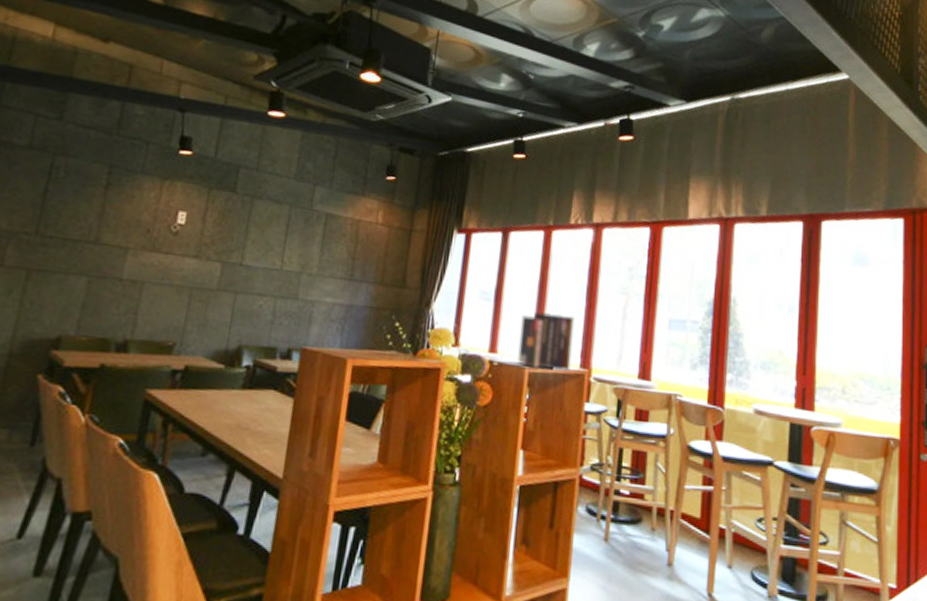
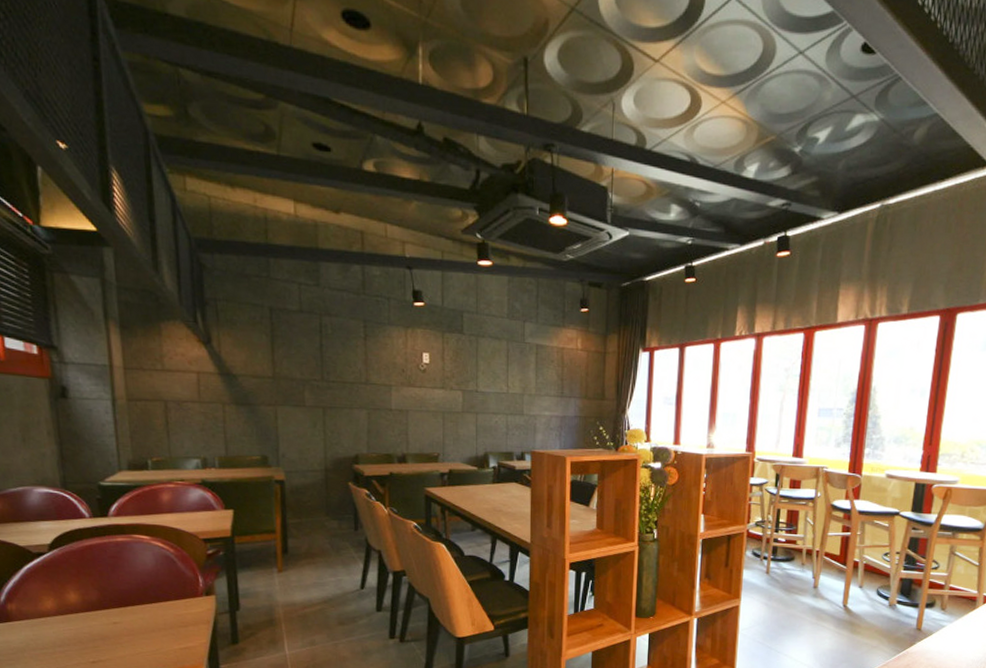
books: present [517,312,575,371] -> none [696,411,741,455]

